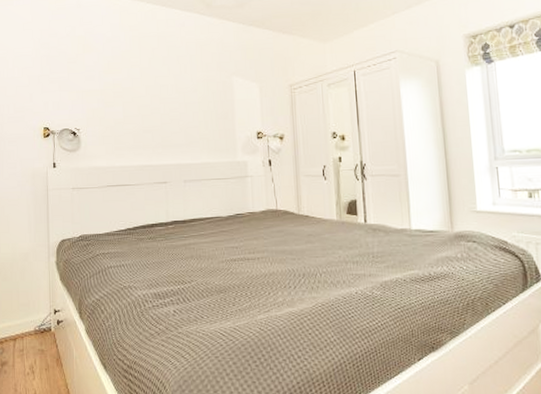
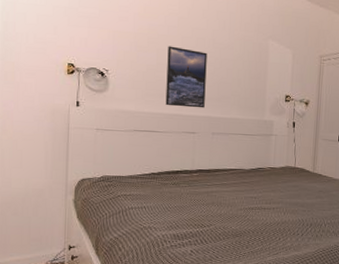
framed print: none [133,97,174,158] -> present [165,46,207,108]

